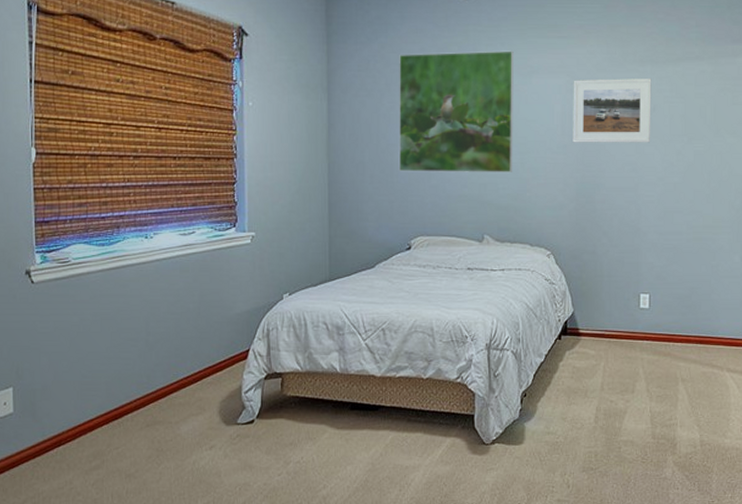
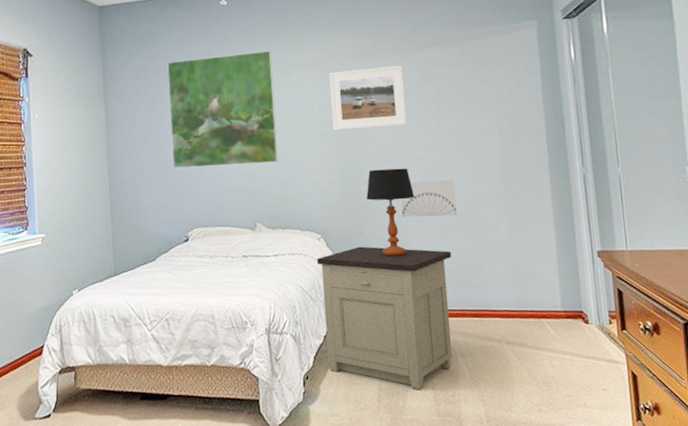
nightstand: none [545,266,682,413] -> present [317,246,452,390]
table lamp: none [601,187,651,279] -> present [366,168,415,257]
wall art: none [637,202,693,240] -> present [401,180,457,217]

